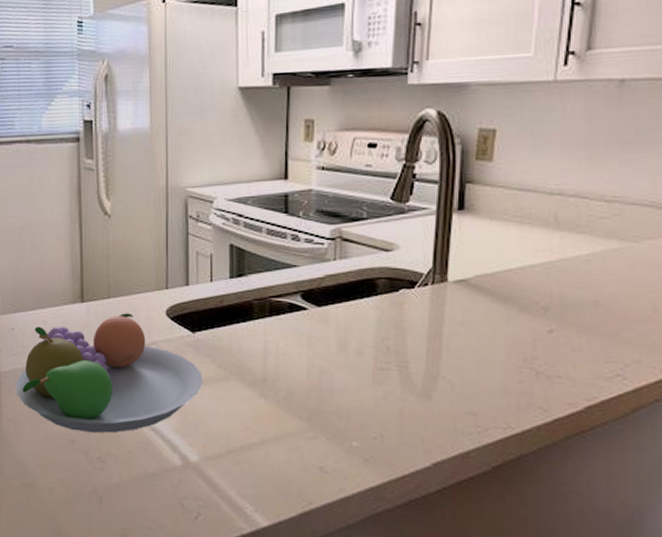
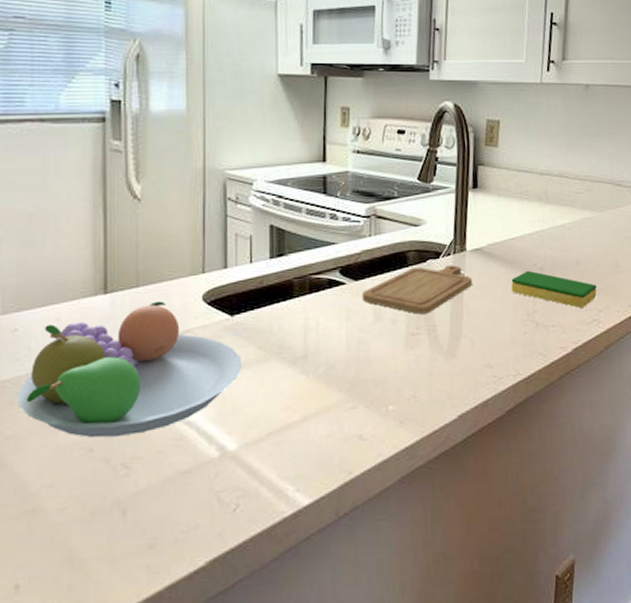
chopping board: none [324,296,455,348] -> present [361,265,473,314]
dish sponge: none [503,308,623,359] -> present [510,270,597,308]

